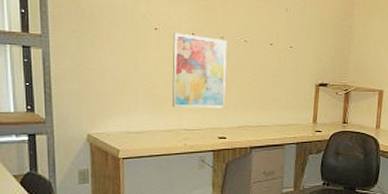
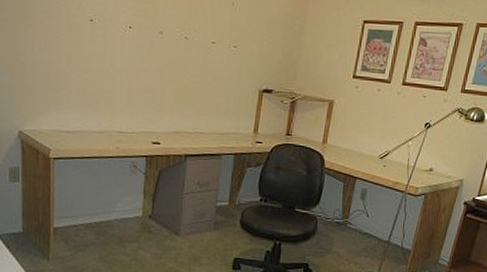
wall art: present [171,33,227,108] -> none [105,25,166,111]

